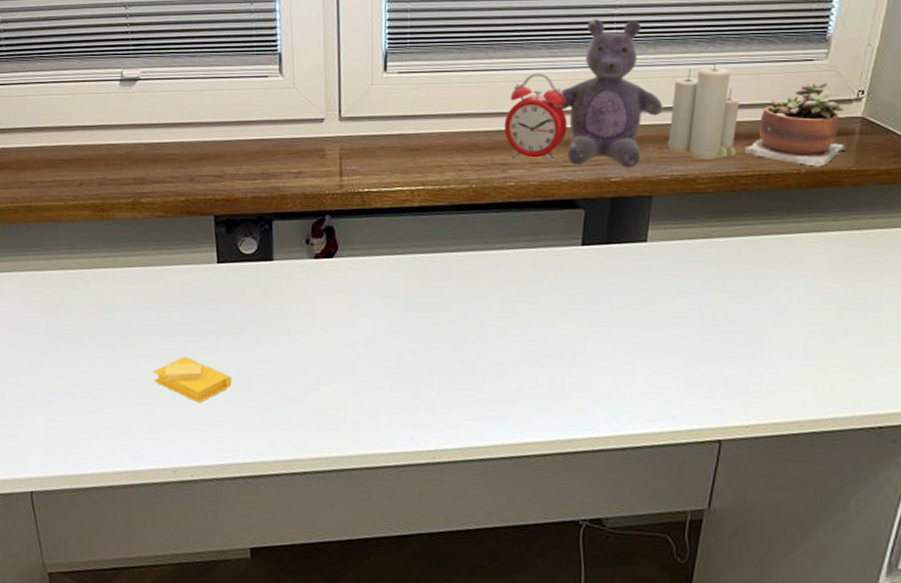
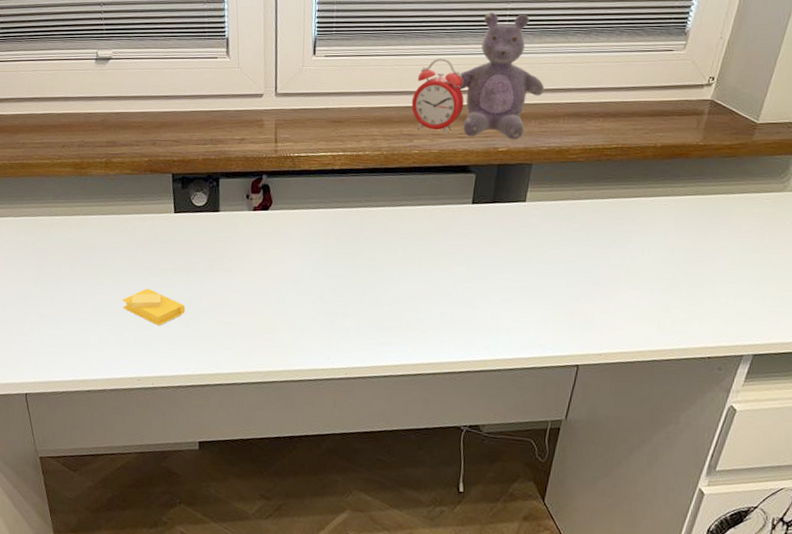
candle: present [666,63,739,160] -> none [546,52,609,134]
succulent plant: present [744,82,845,167] -> none [610,69,697,142]

